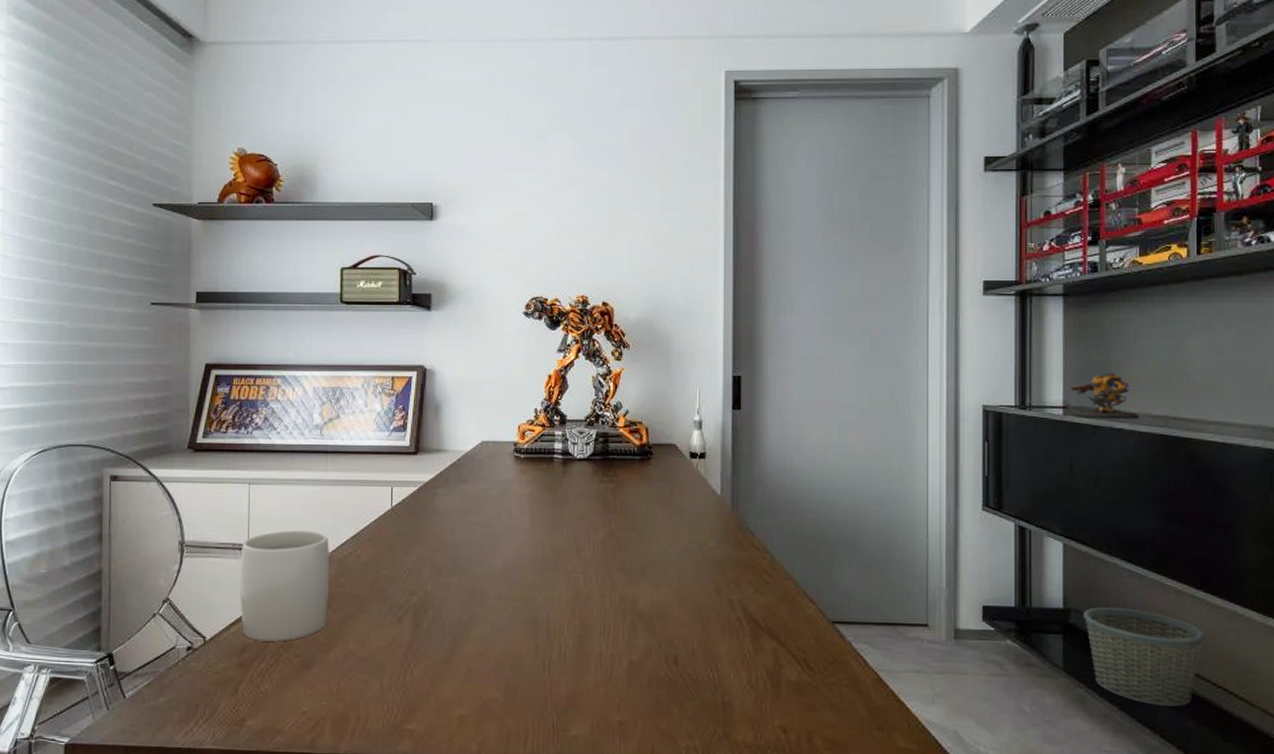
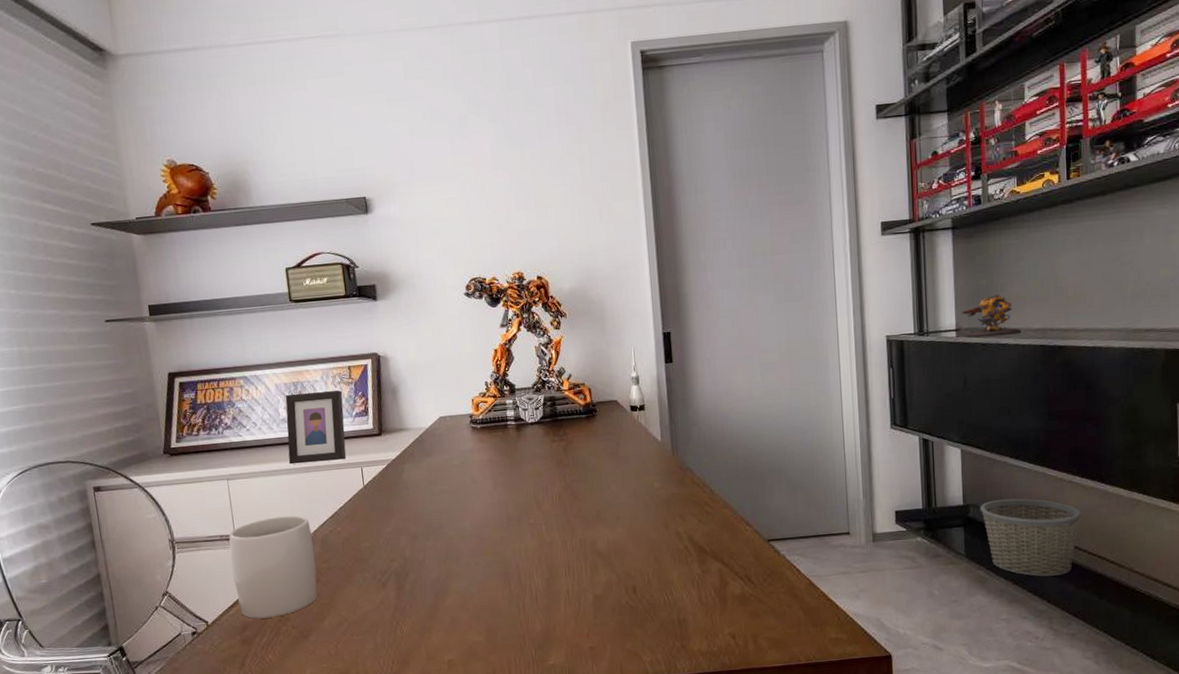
picture frame: none [316,399,382,476] -> present [285,390,347,465]

